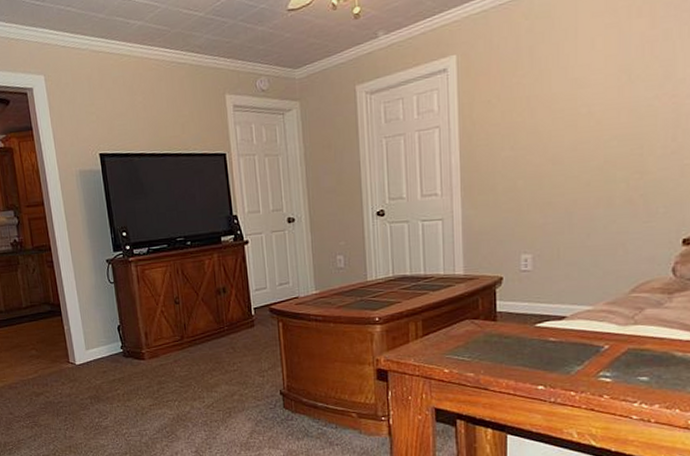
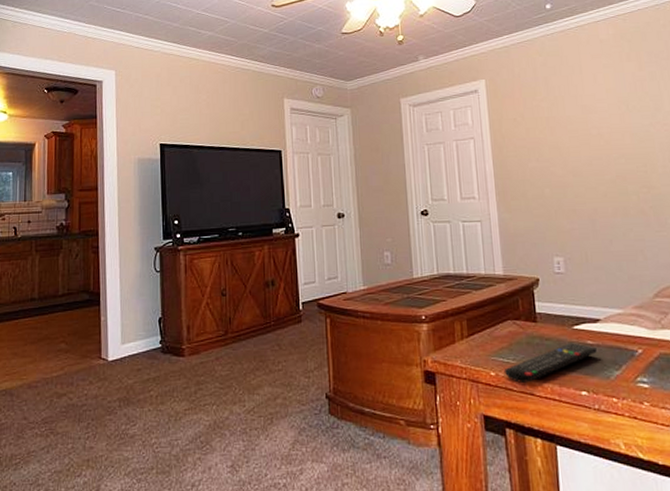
remote control: none [458,340,559,379] -> present [504,343,597,383]

